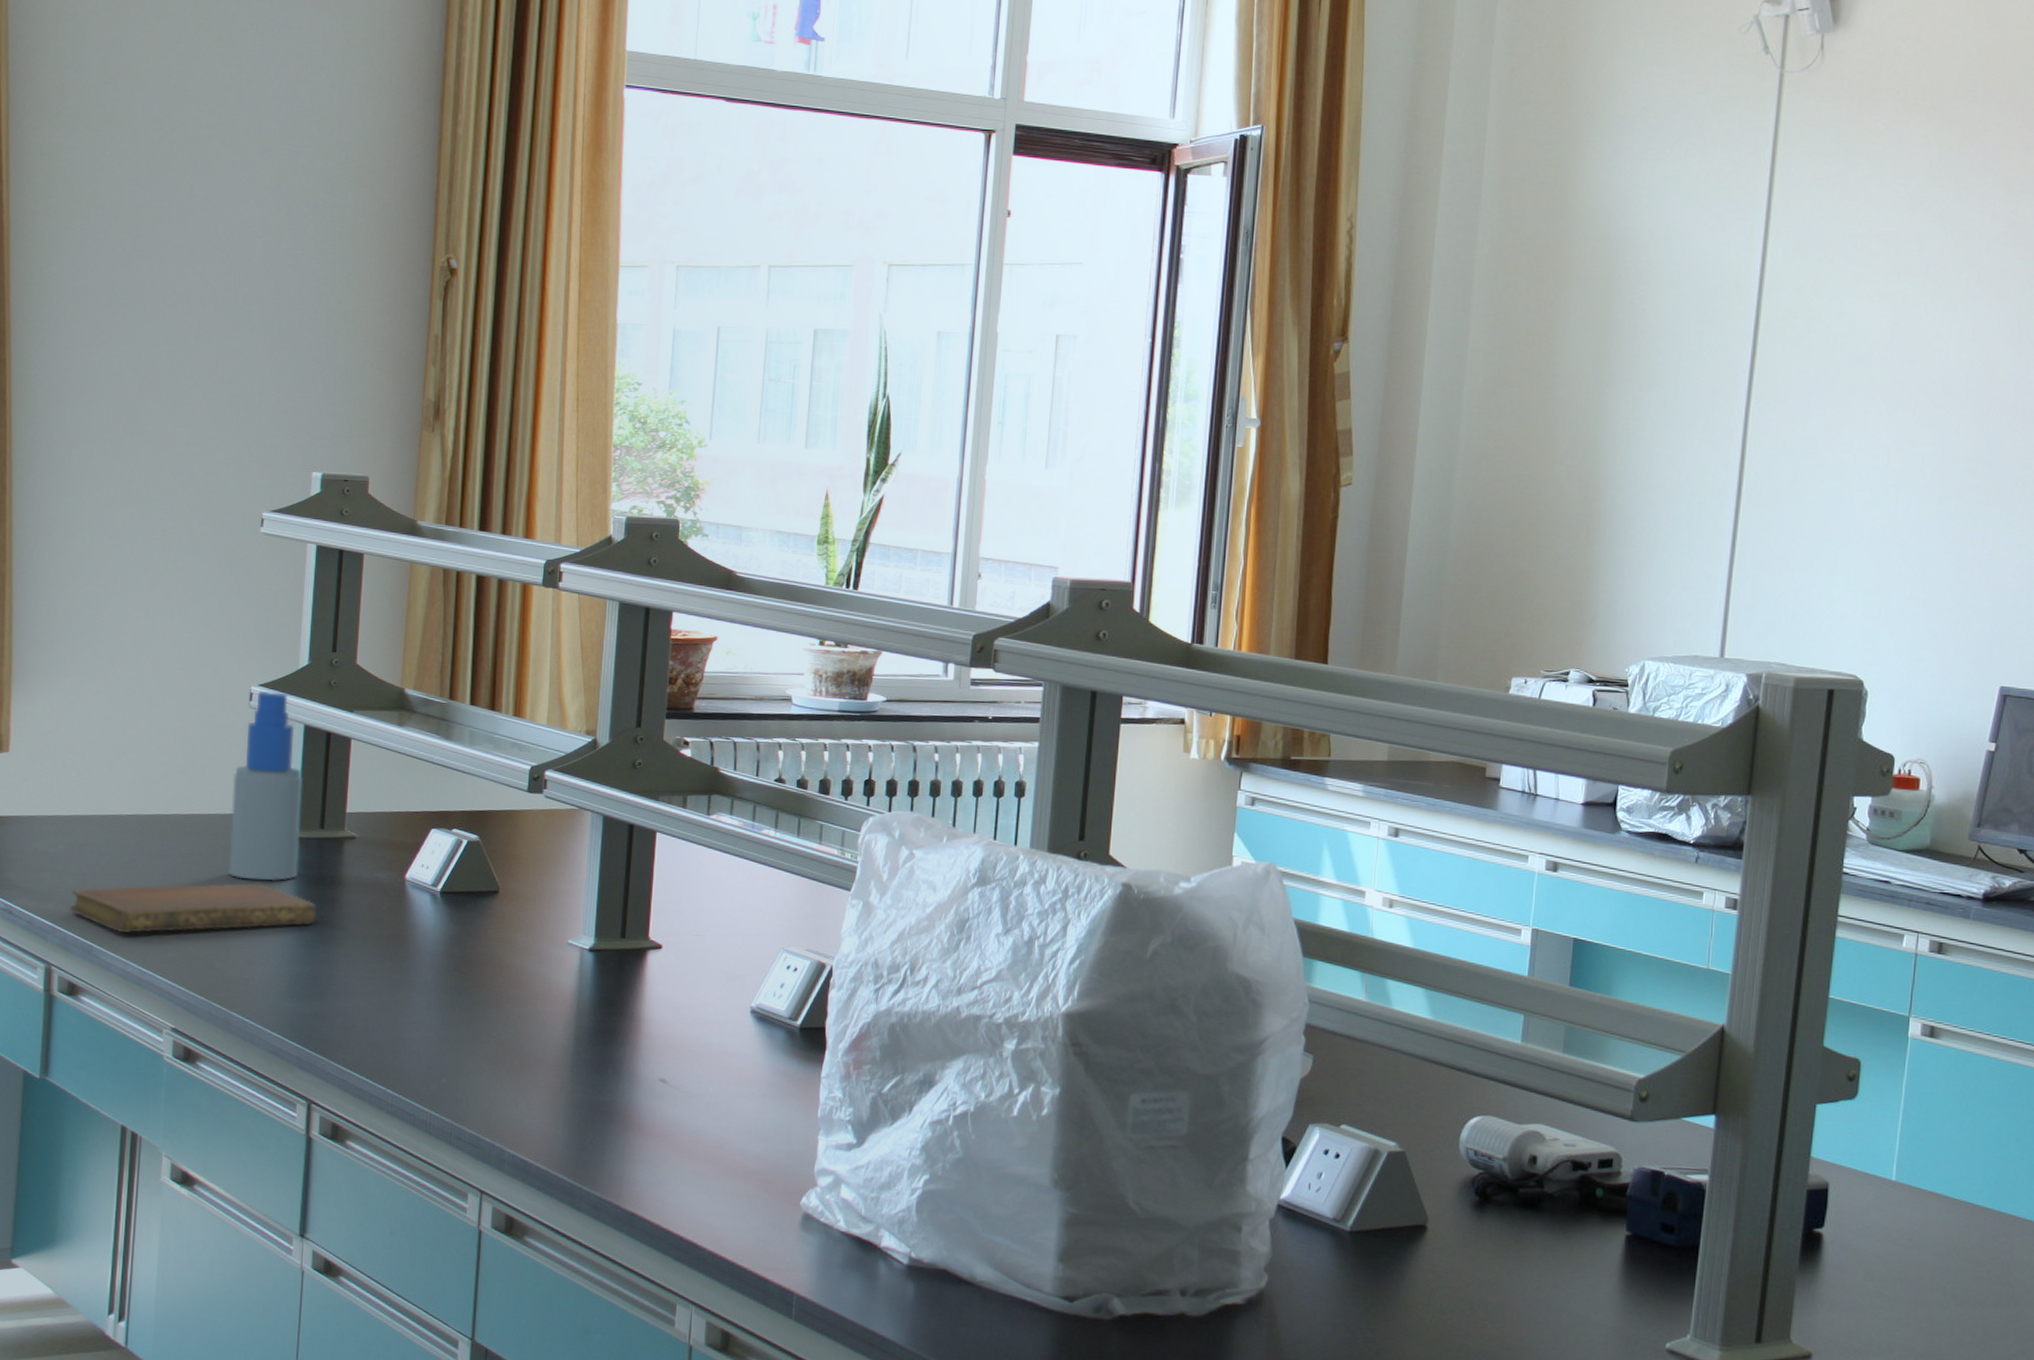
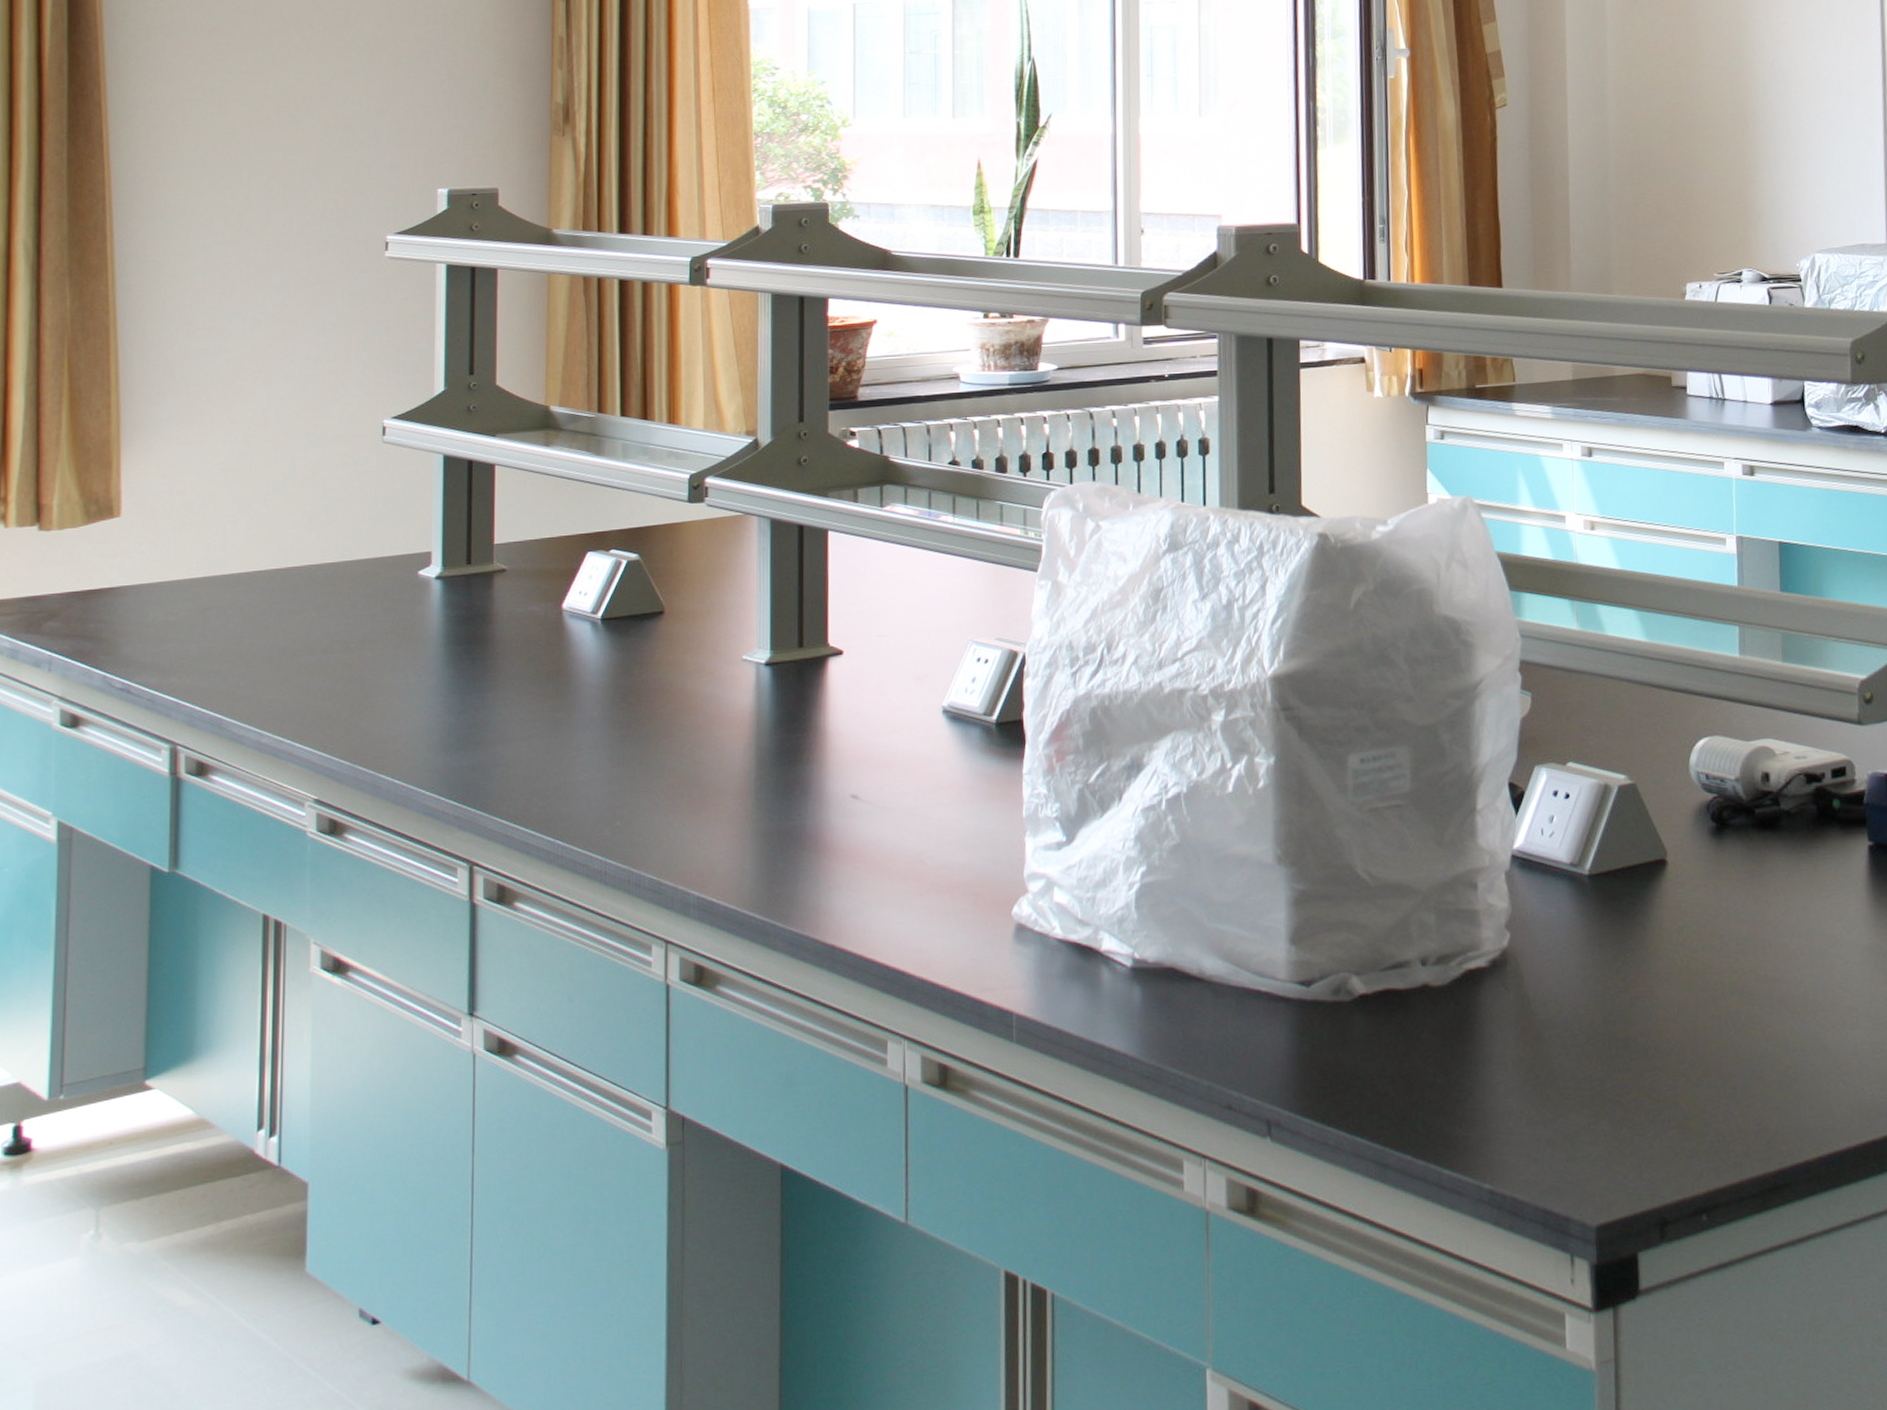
notebook: present [69,882,318,934] -> none [194,630,469,701]
spray bottle: present [229,690,303,881] -> none [369,422,445,628]

